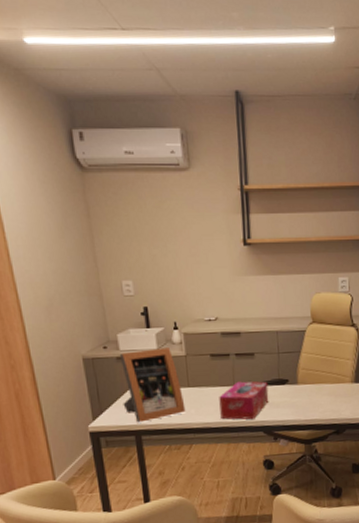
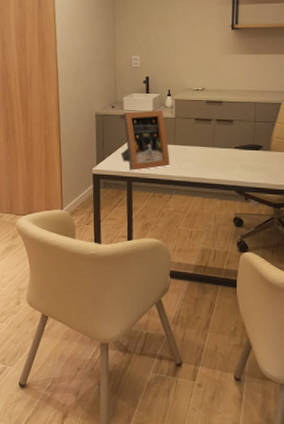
tissue box: present [219,381,269,420] -> none [199,144,243,179]

